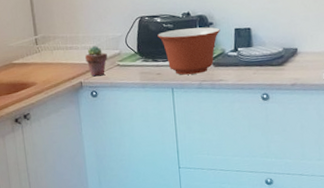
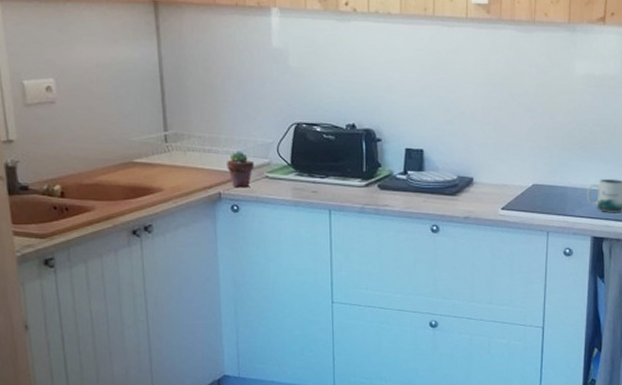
mixing bowl: present [157,27,220,75] -> none [316,143,389,196]

